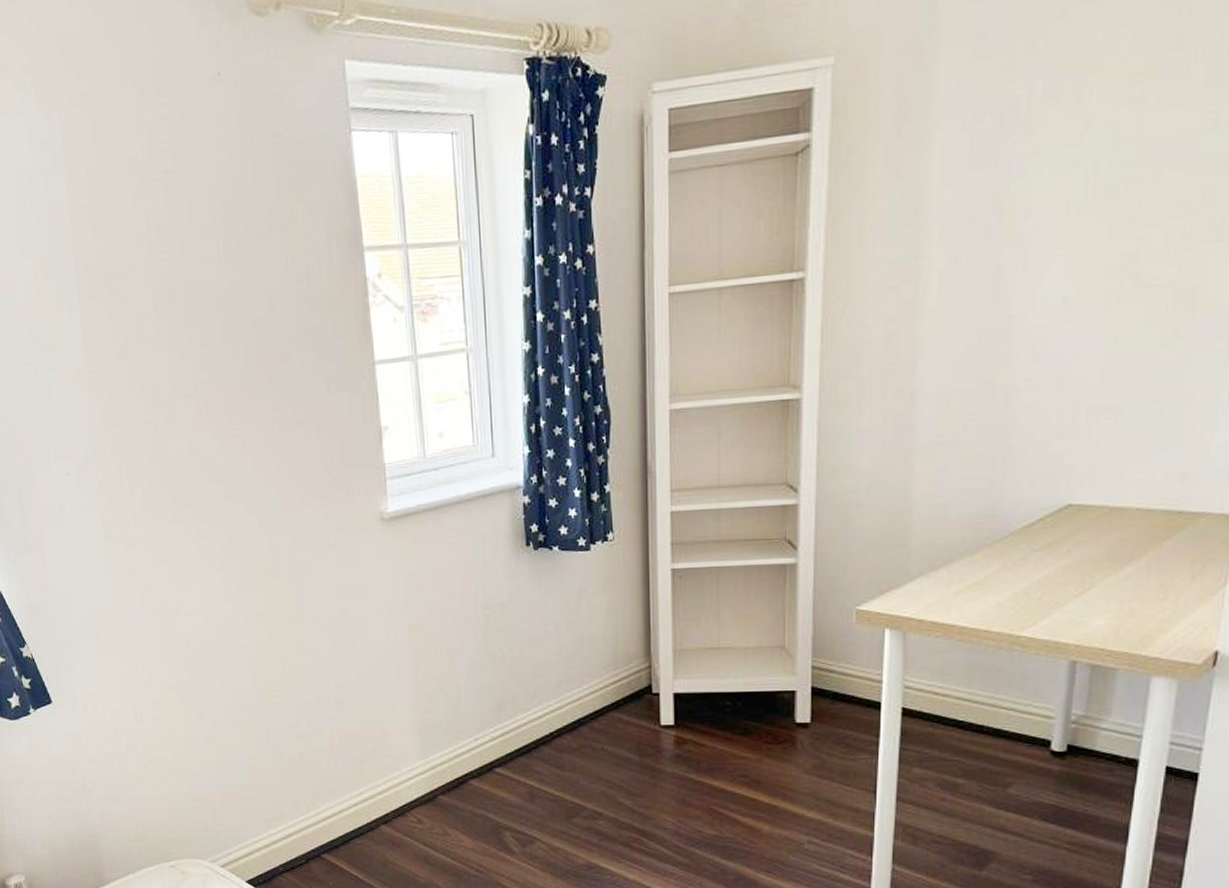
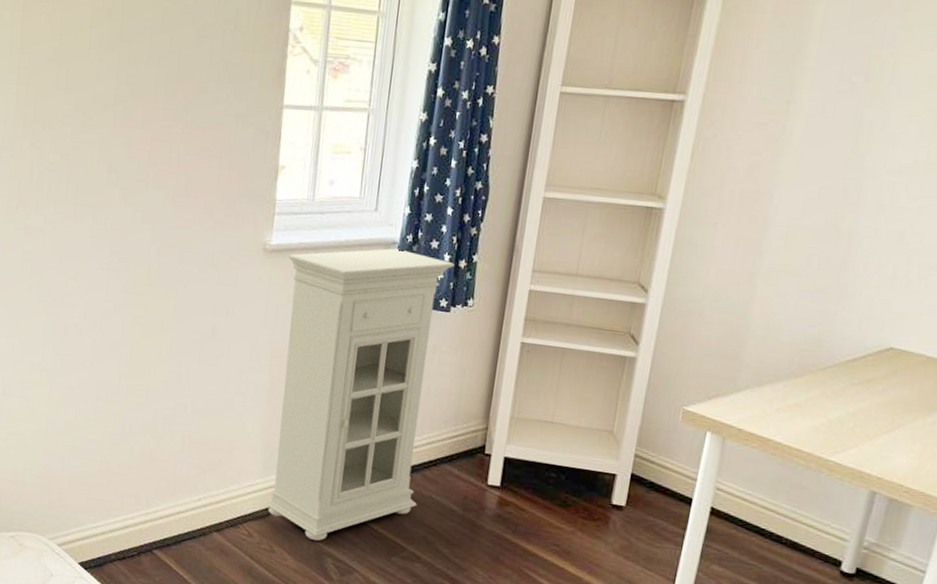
cabinet: none [408,492,590,815] -> present [267,248,455,541]

